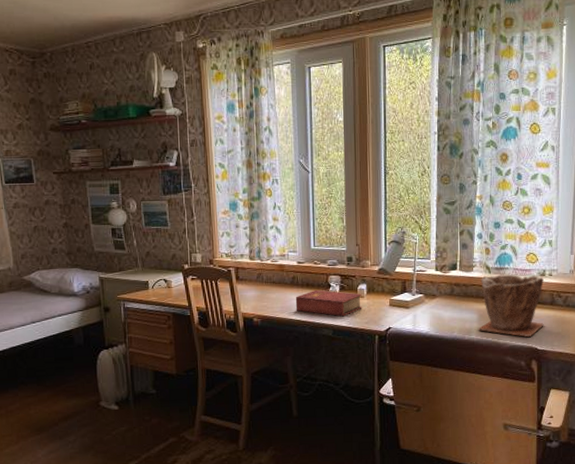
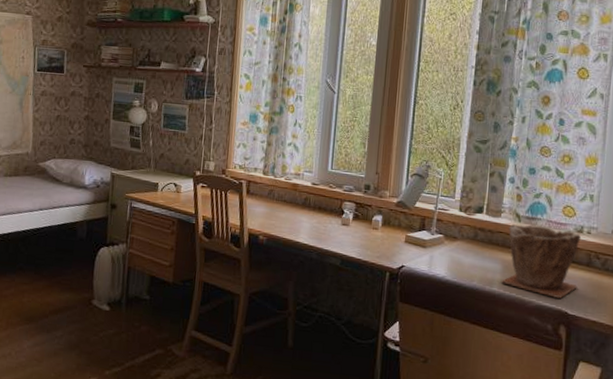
book: present [295,289,362,317] -> none [304,214,377,247]

